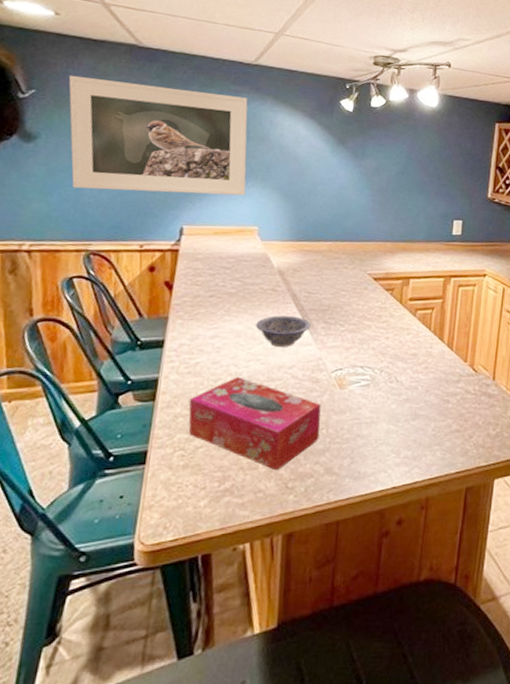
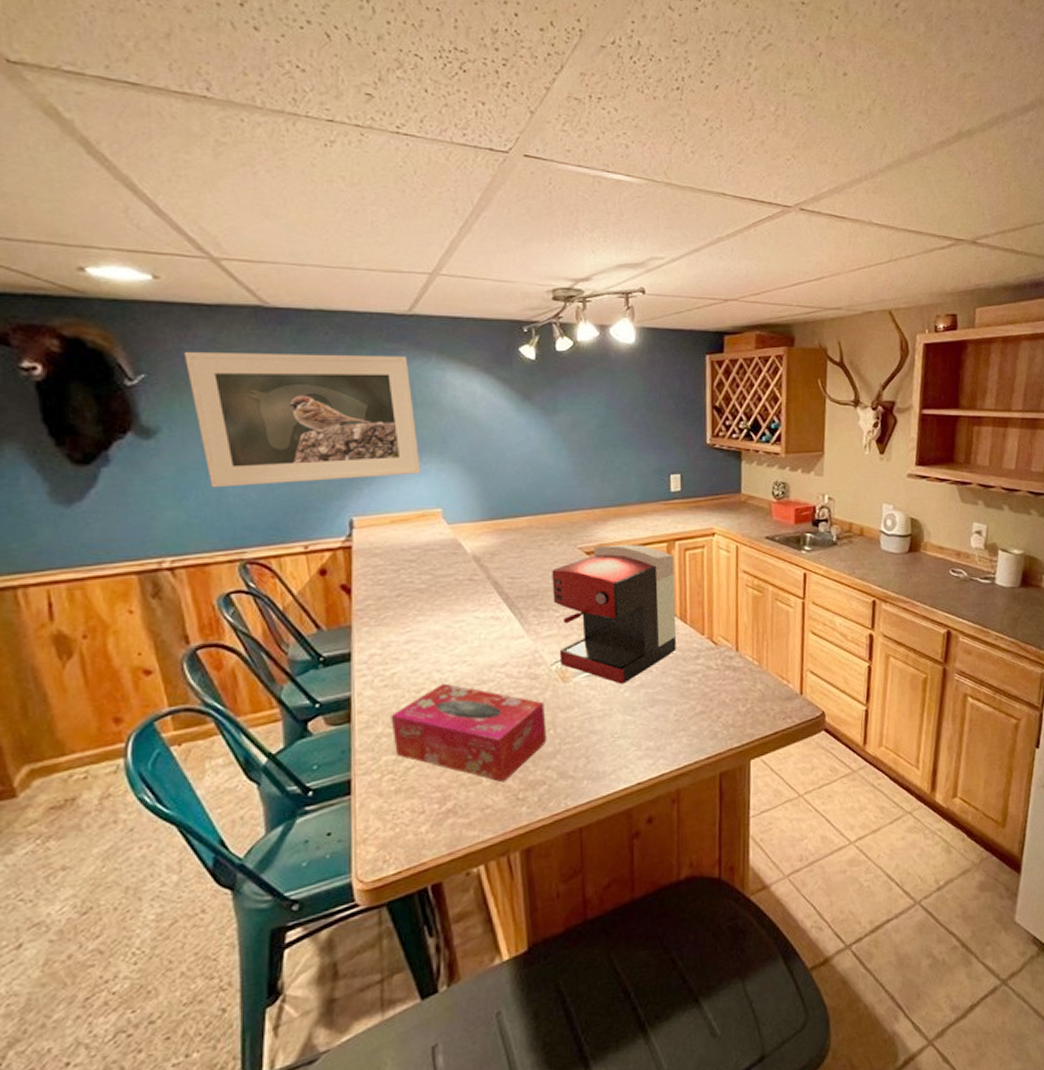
bowl: present [256,315,311,347] -> none [456,607,520,644]
coffee maker: none [339,274,448,397] -> present [552,544,677,684]

